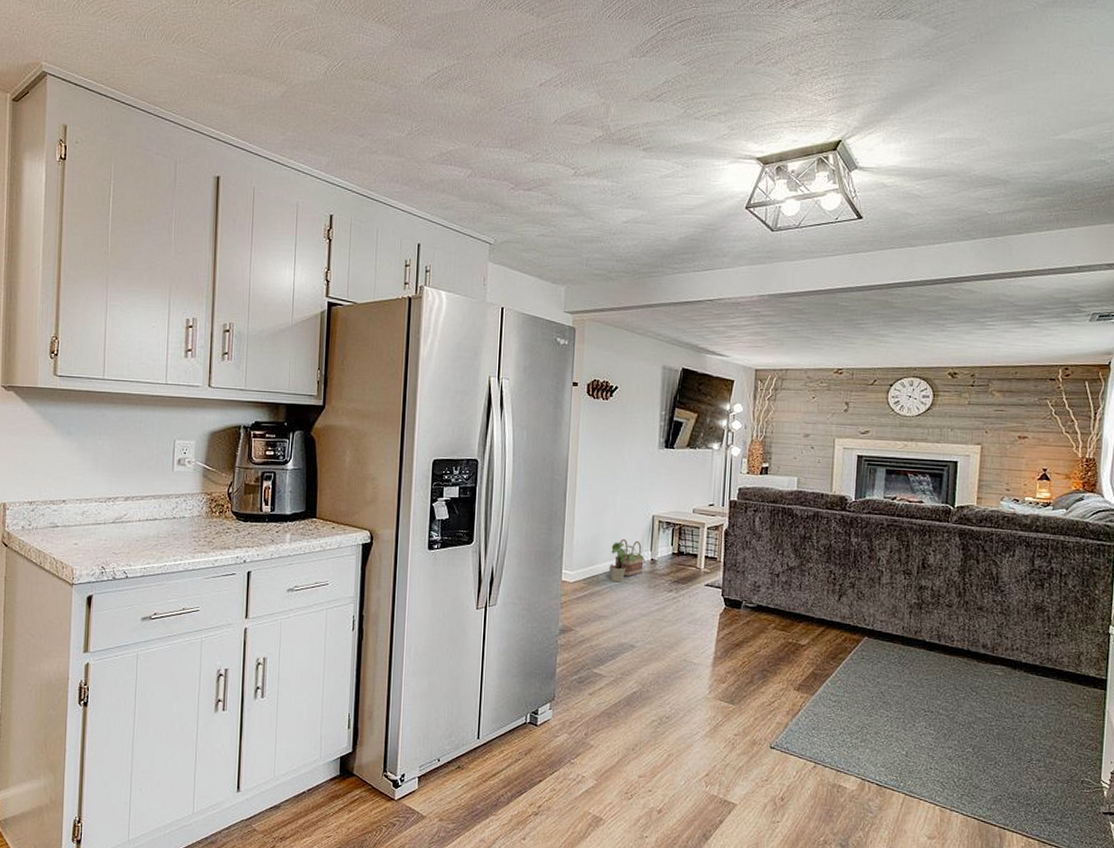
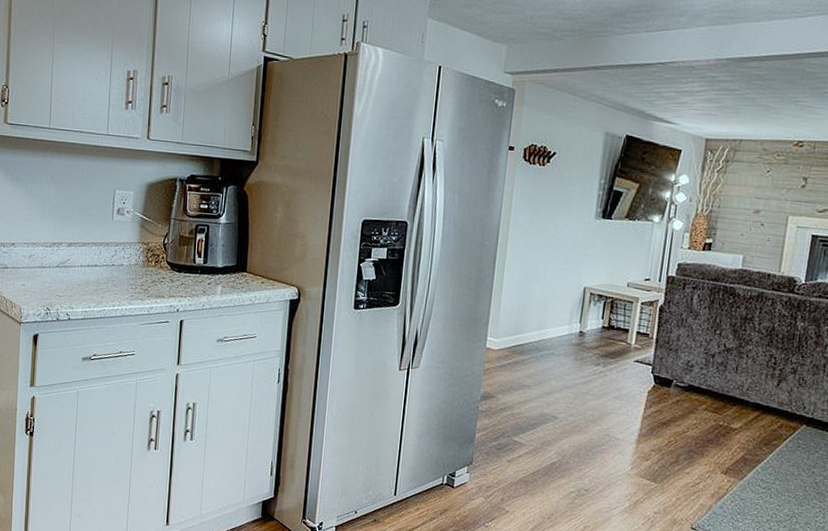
potted plant: present [609,542,645,583] -> none [535,312,573,353]
basket: present [614,538,644,577] -> none [542,309,572,348]

